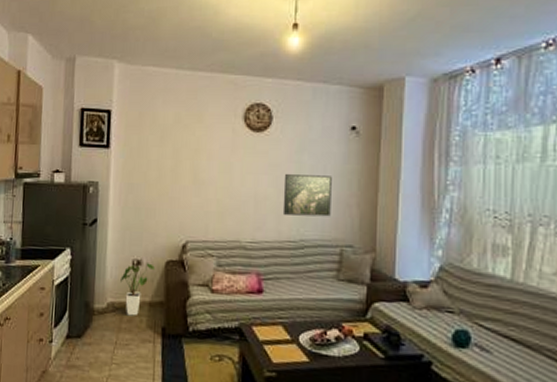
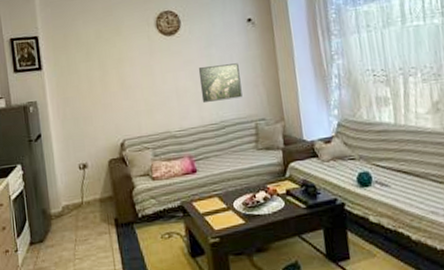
house plant: present [120,263,155,316] -> none [70,164,99,214]

